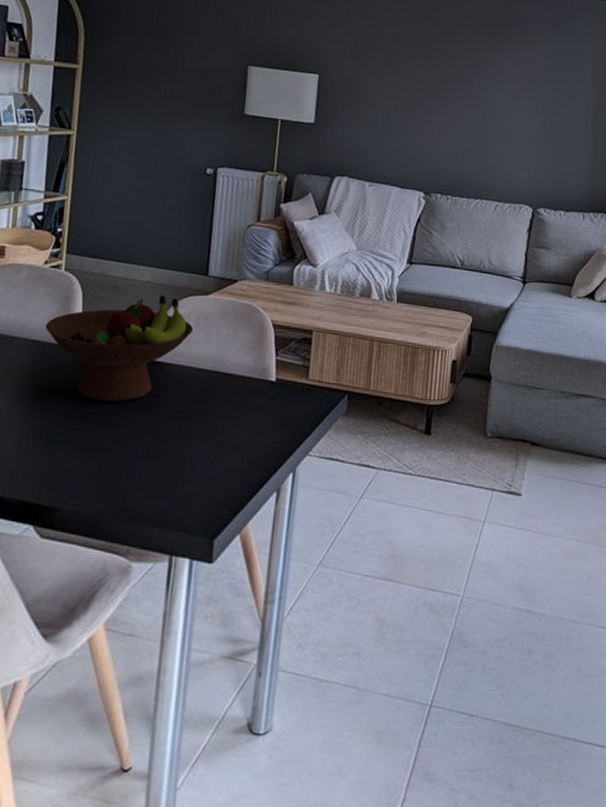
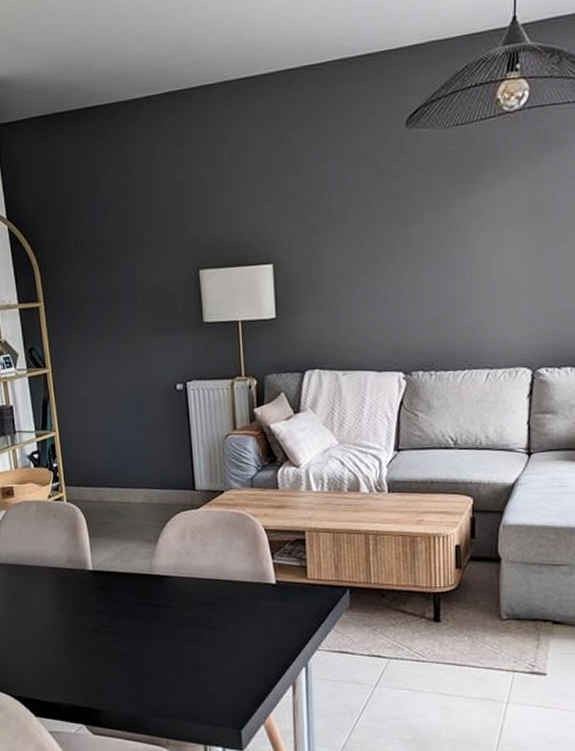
fruit bowl: present [45,295,194,402] -> none [60,514,191,616]

